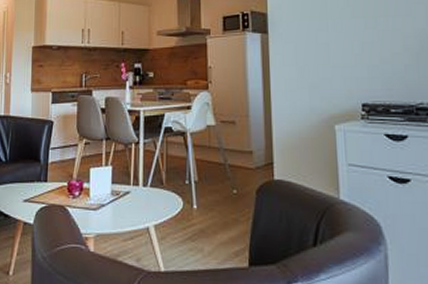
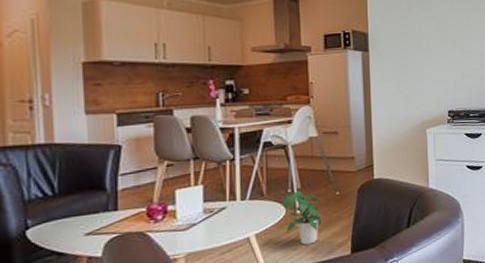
potted plant: none [180,182,218,246] -> present [282,190,322,245]

